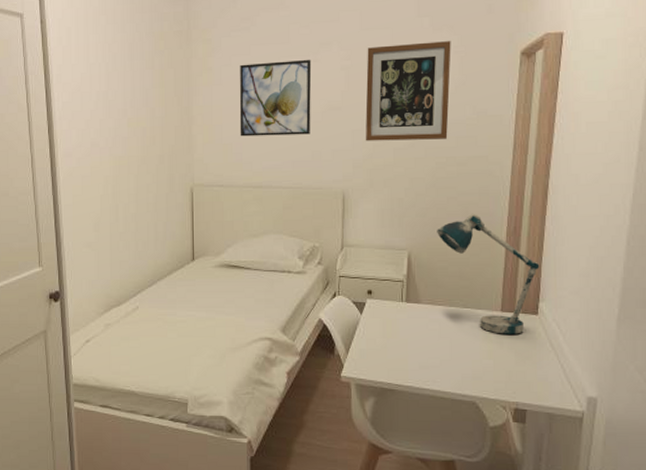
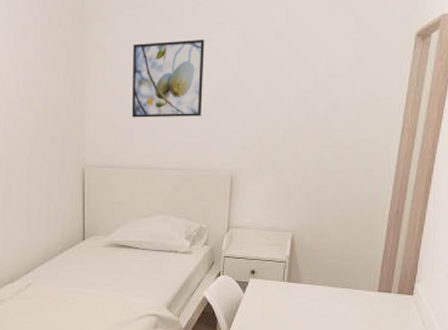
wall art: present [365,41,451,141] -> none [255,21,347,124]
desk lamp: present [437,213,540,334] -> none [321,196,419,313]

